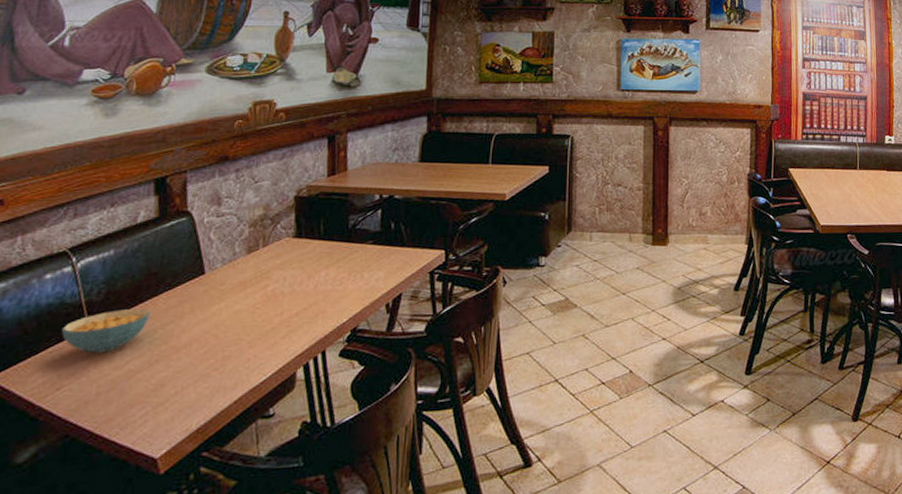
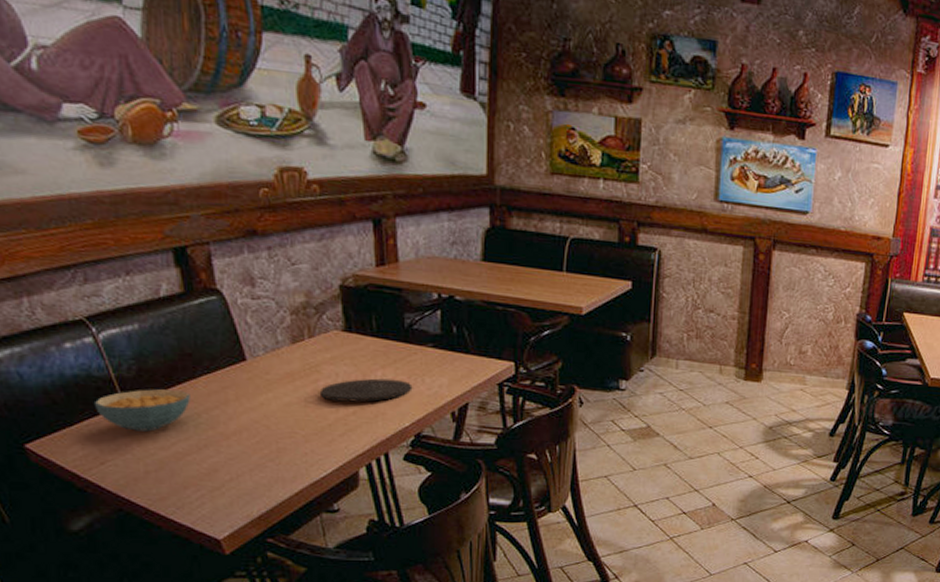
plate: none [268,277,352,305] -> present [321,378,413,403]

